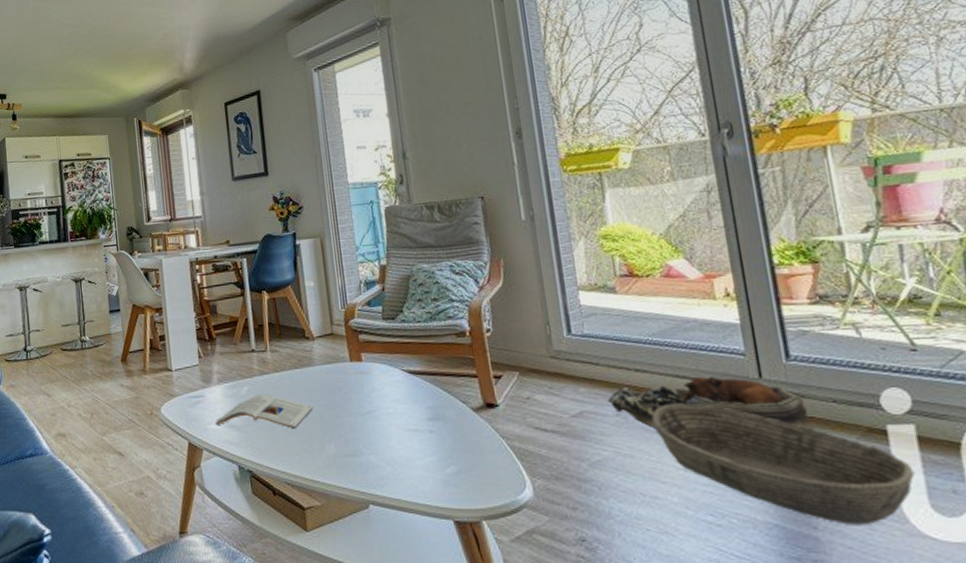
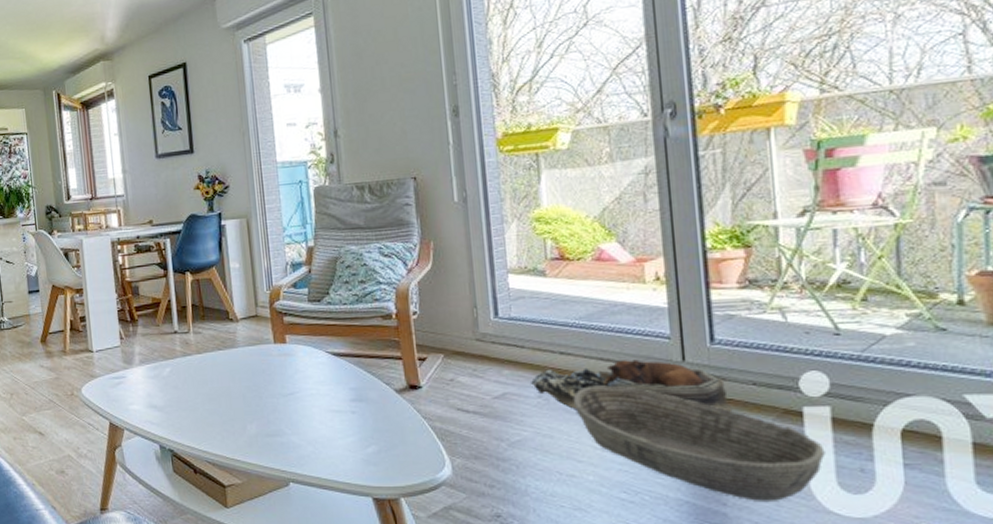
magazine: present [215,394,314,429] -> none [137,375,236,410]

